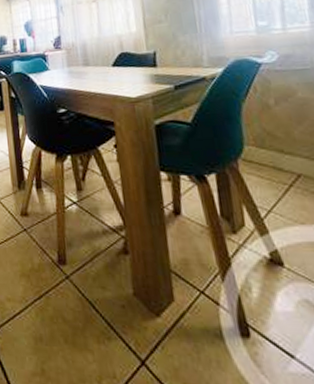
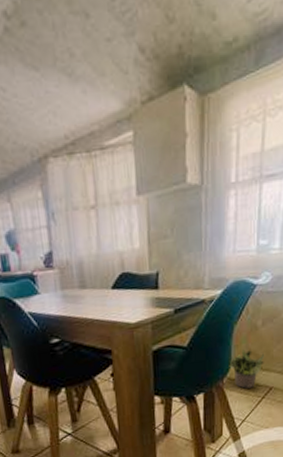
potted plant: none [241,129,285,173] -> present [229,349,264,389]

